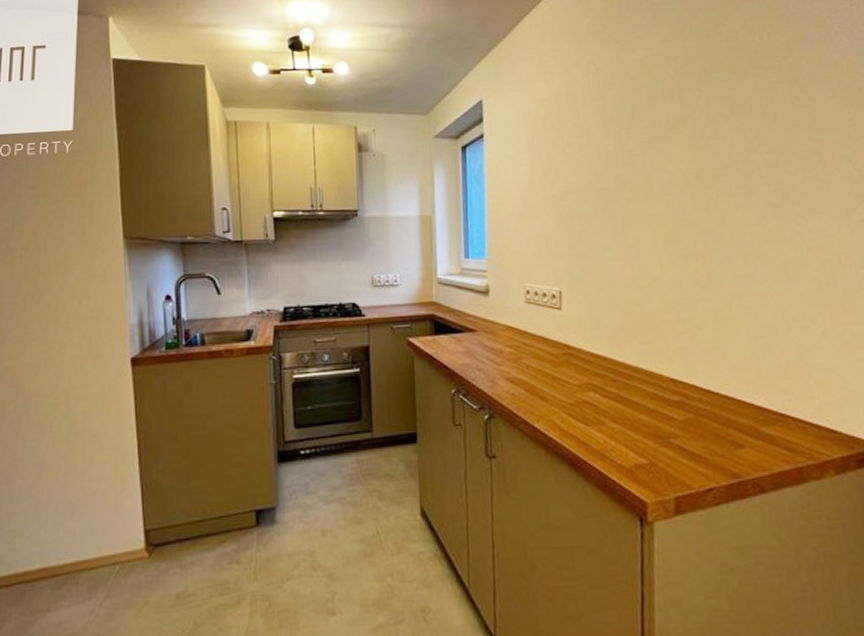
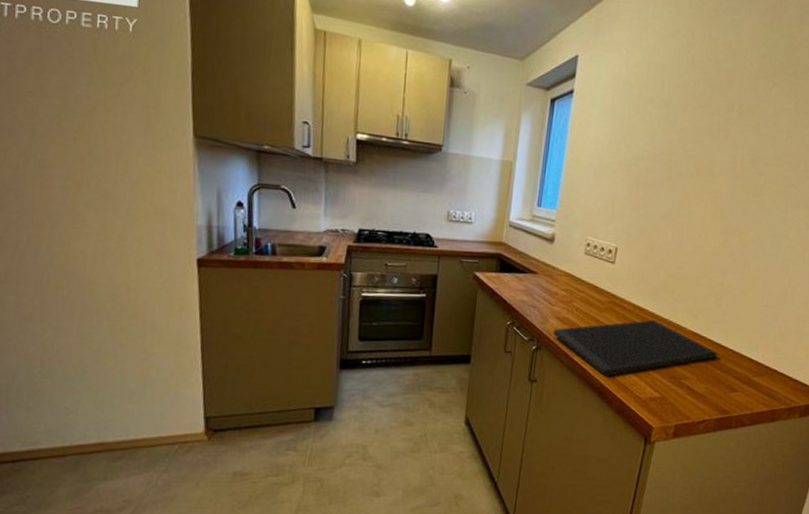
cutting board: none [504,370,708,443] -> present [553,320,717,376]

